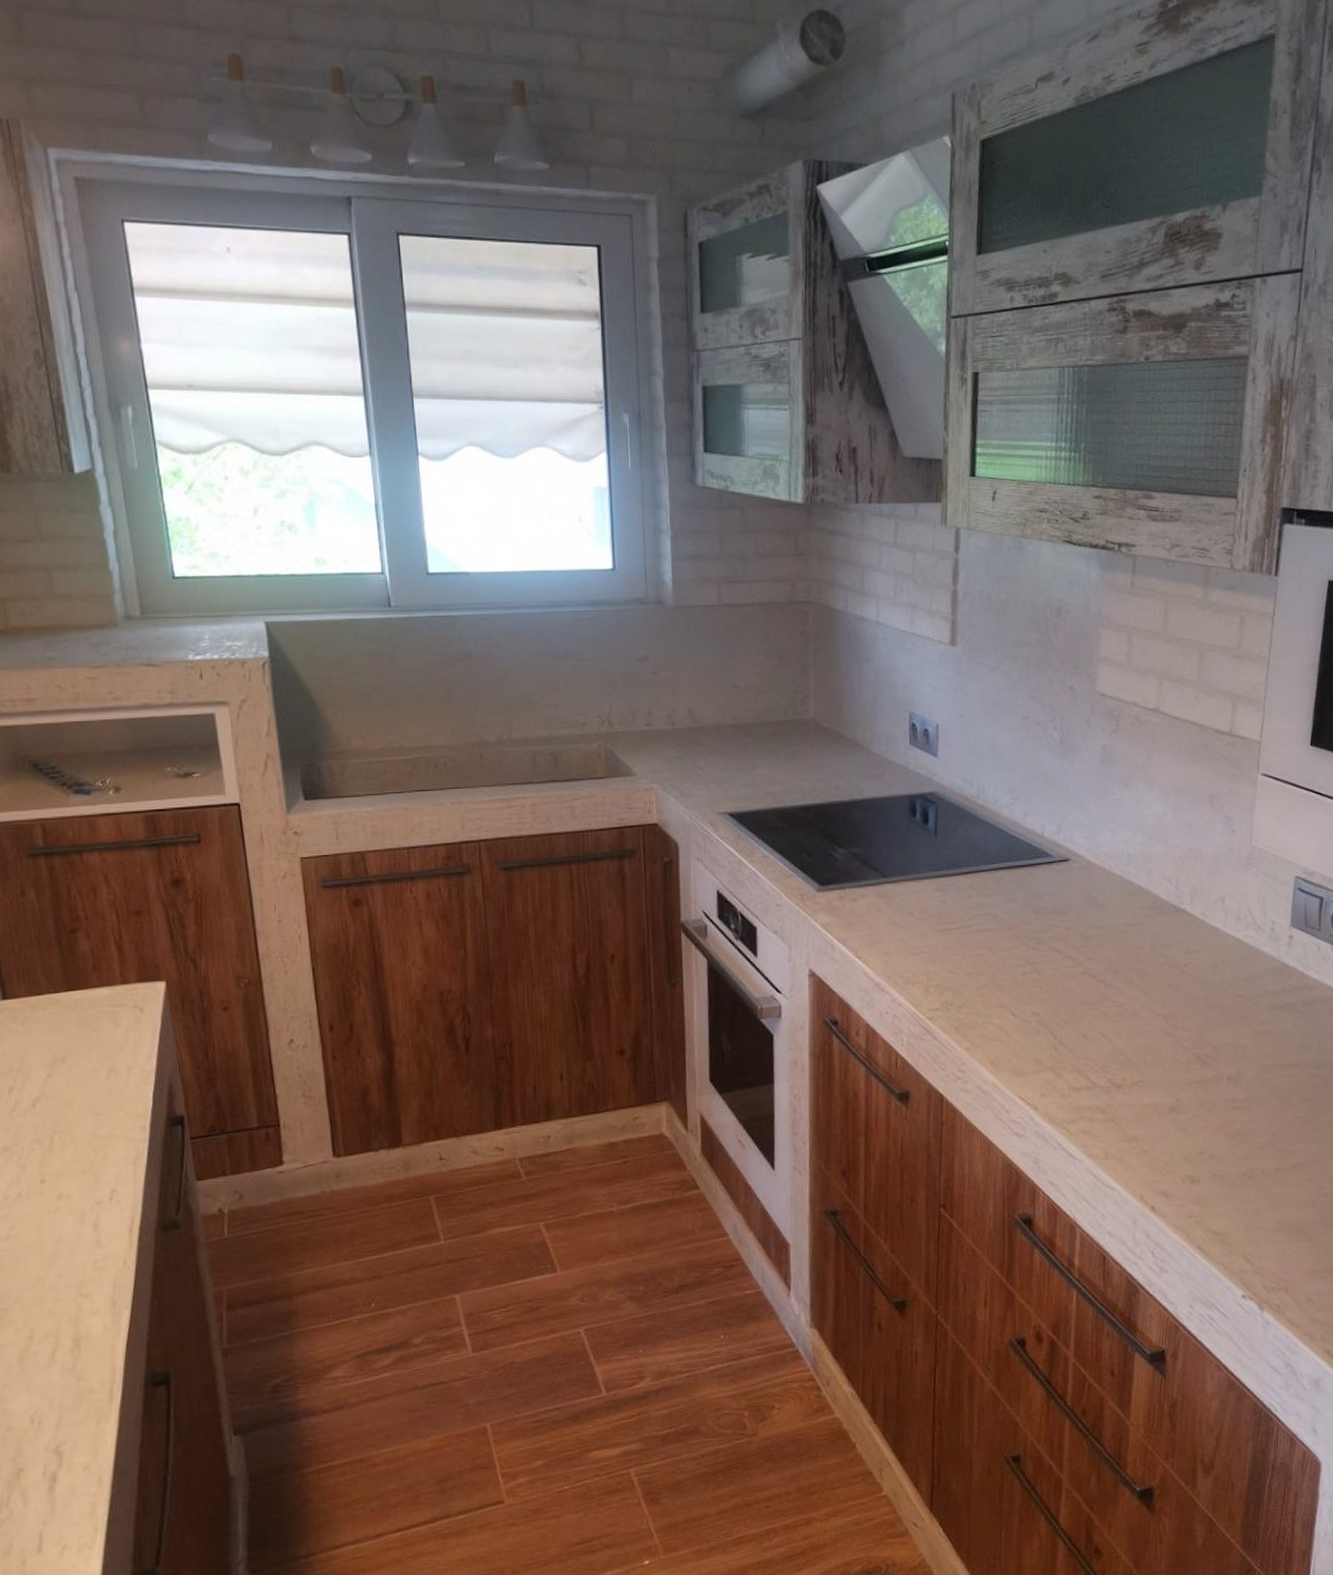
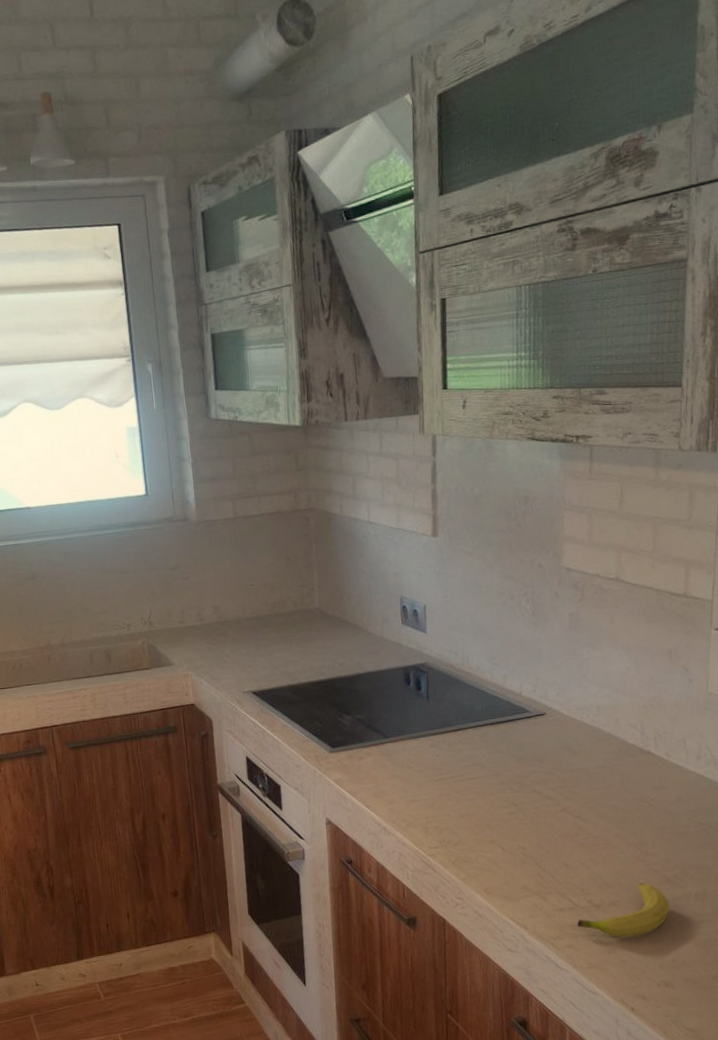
fruit: none [1094,1060,1199,1125] -> present [577,882,670,938]

